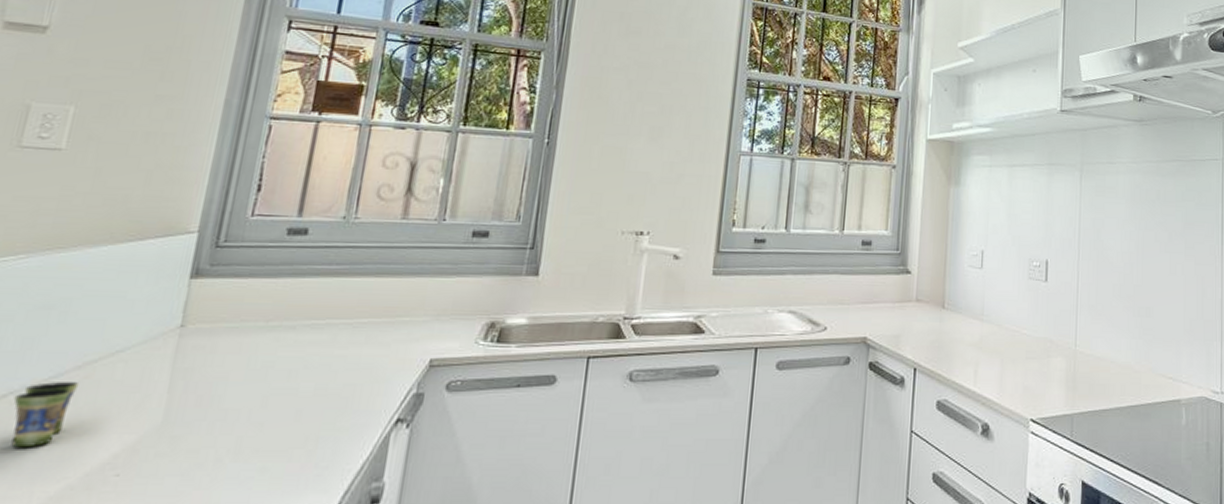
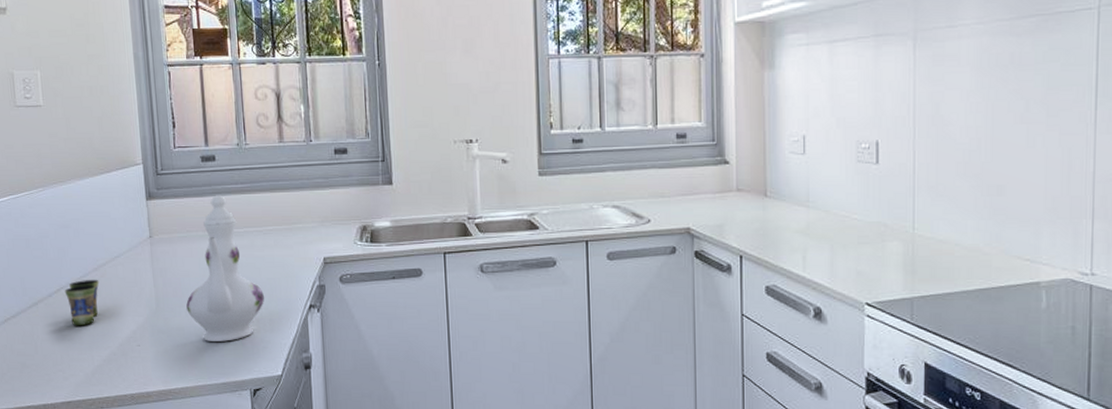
ewer: none [210,276,335,468] -> present [186,195,264,342]

